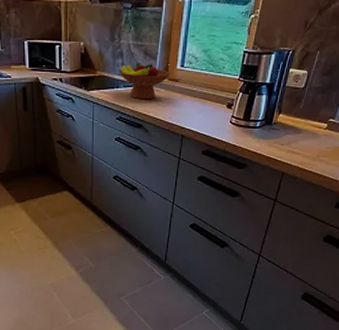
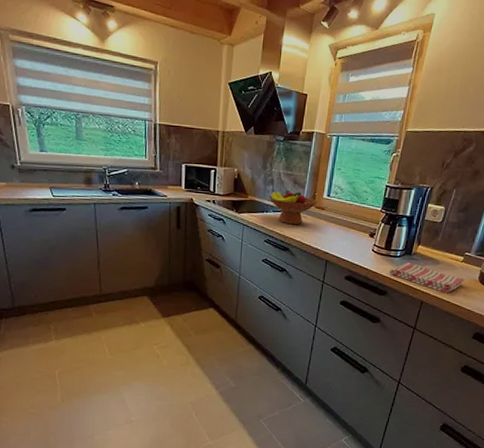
dish towel: none [249,133,327,163] -> present [389,263,464,294]

